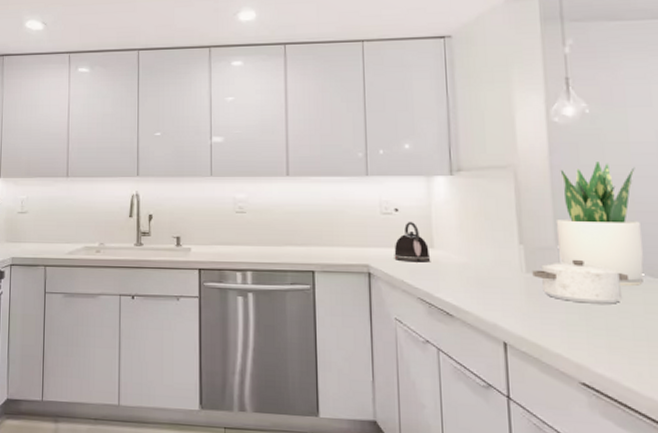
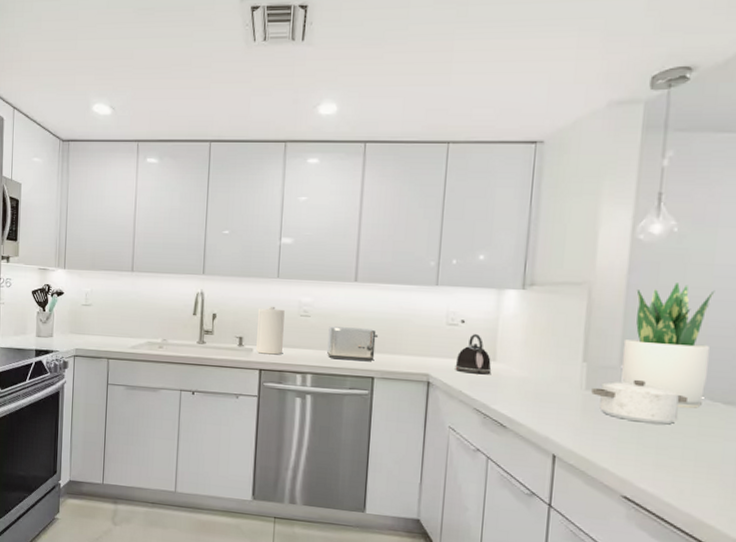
paper towel holder: none [193,204,220,253] -> present [256,306,285,355]
toaster: none [265,221,315,256] -> present [327,326,379,362]

